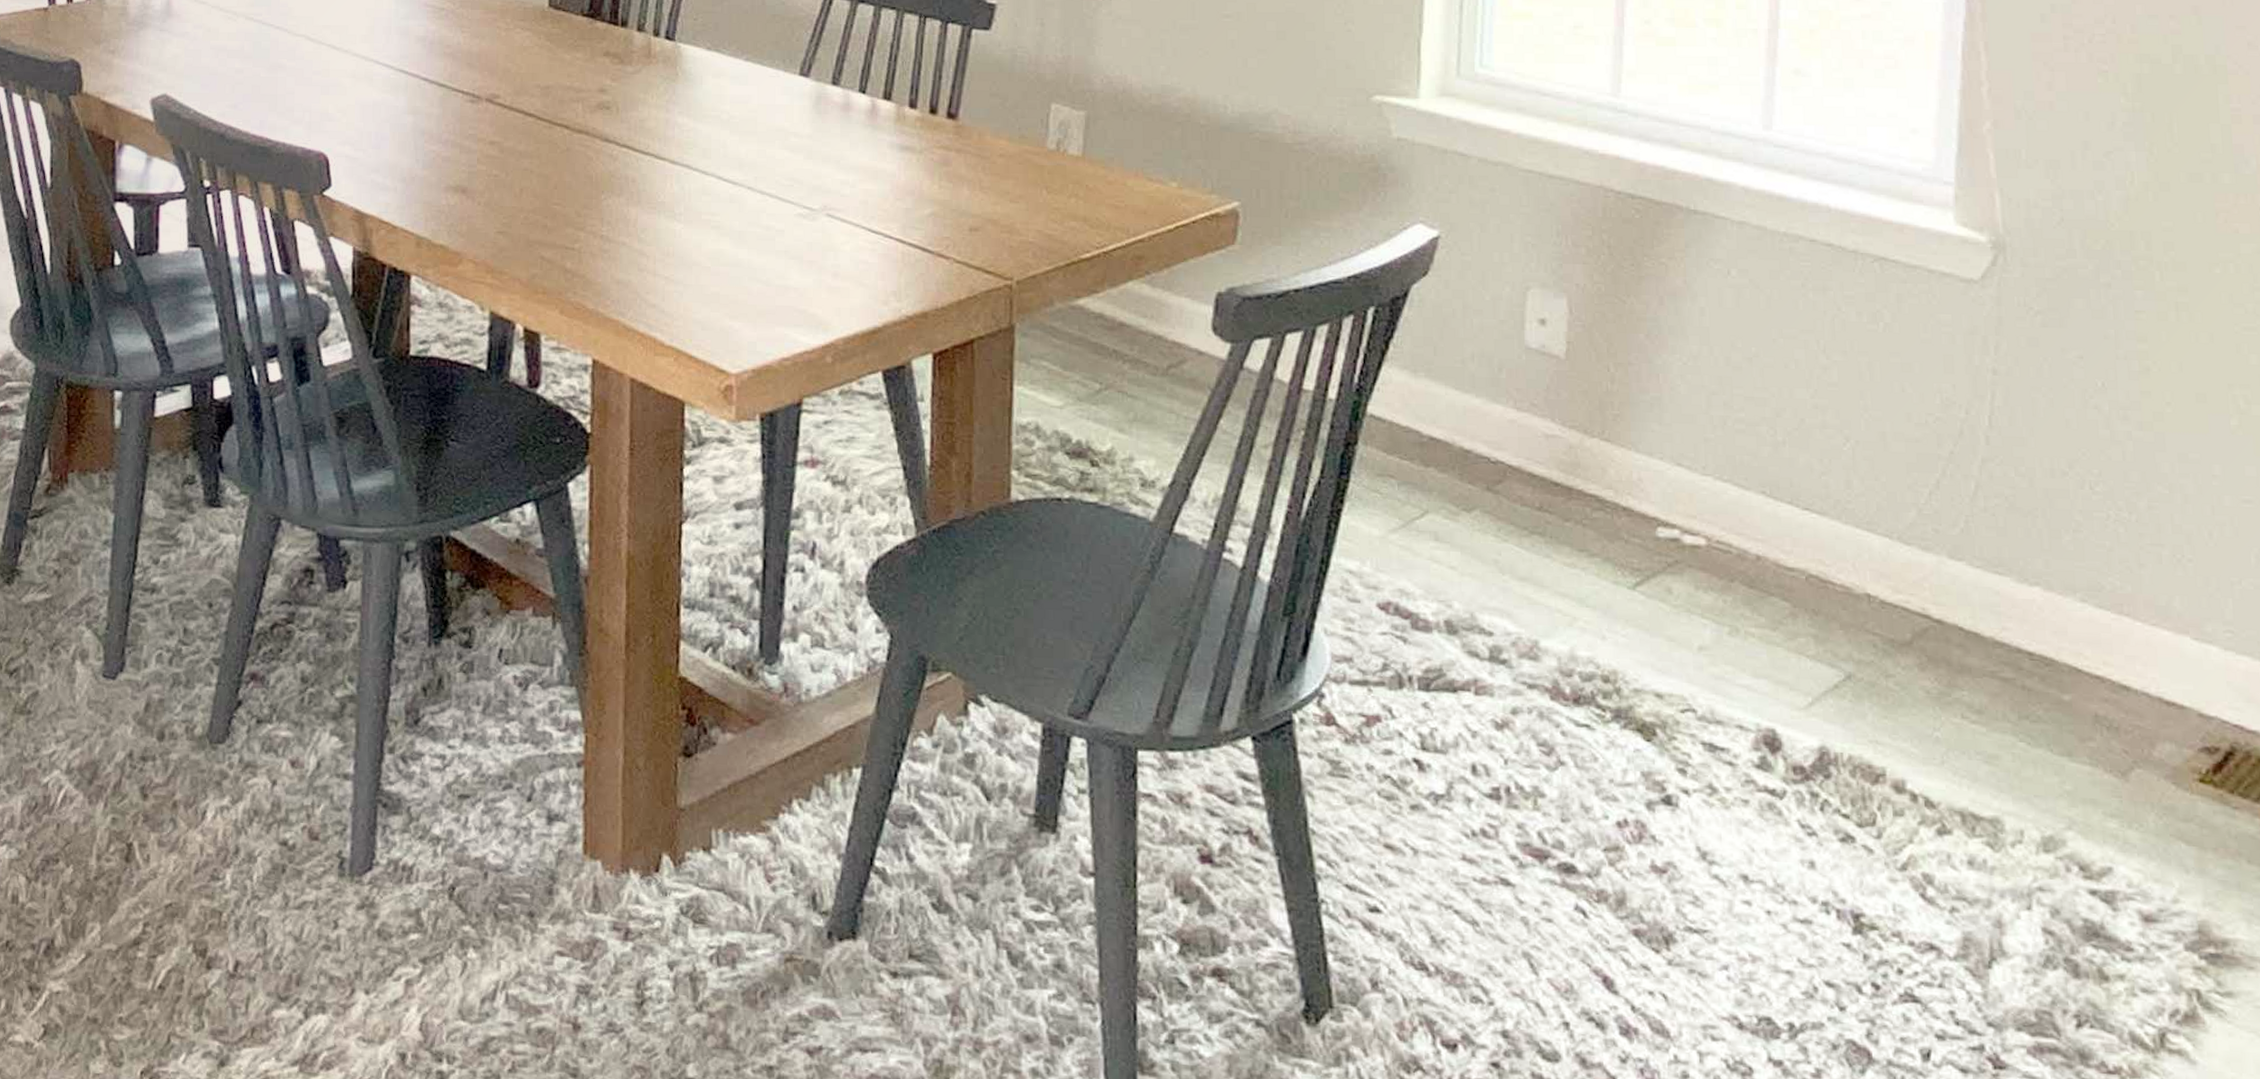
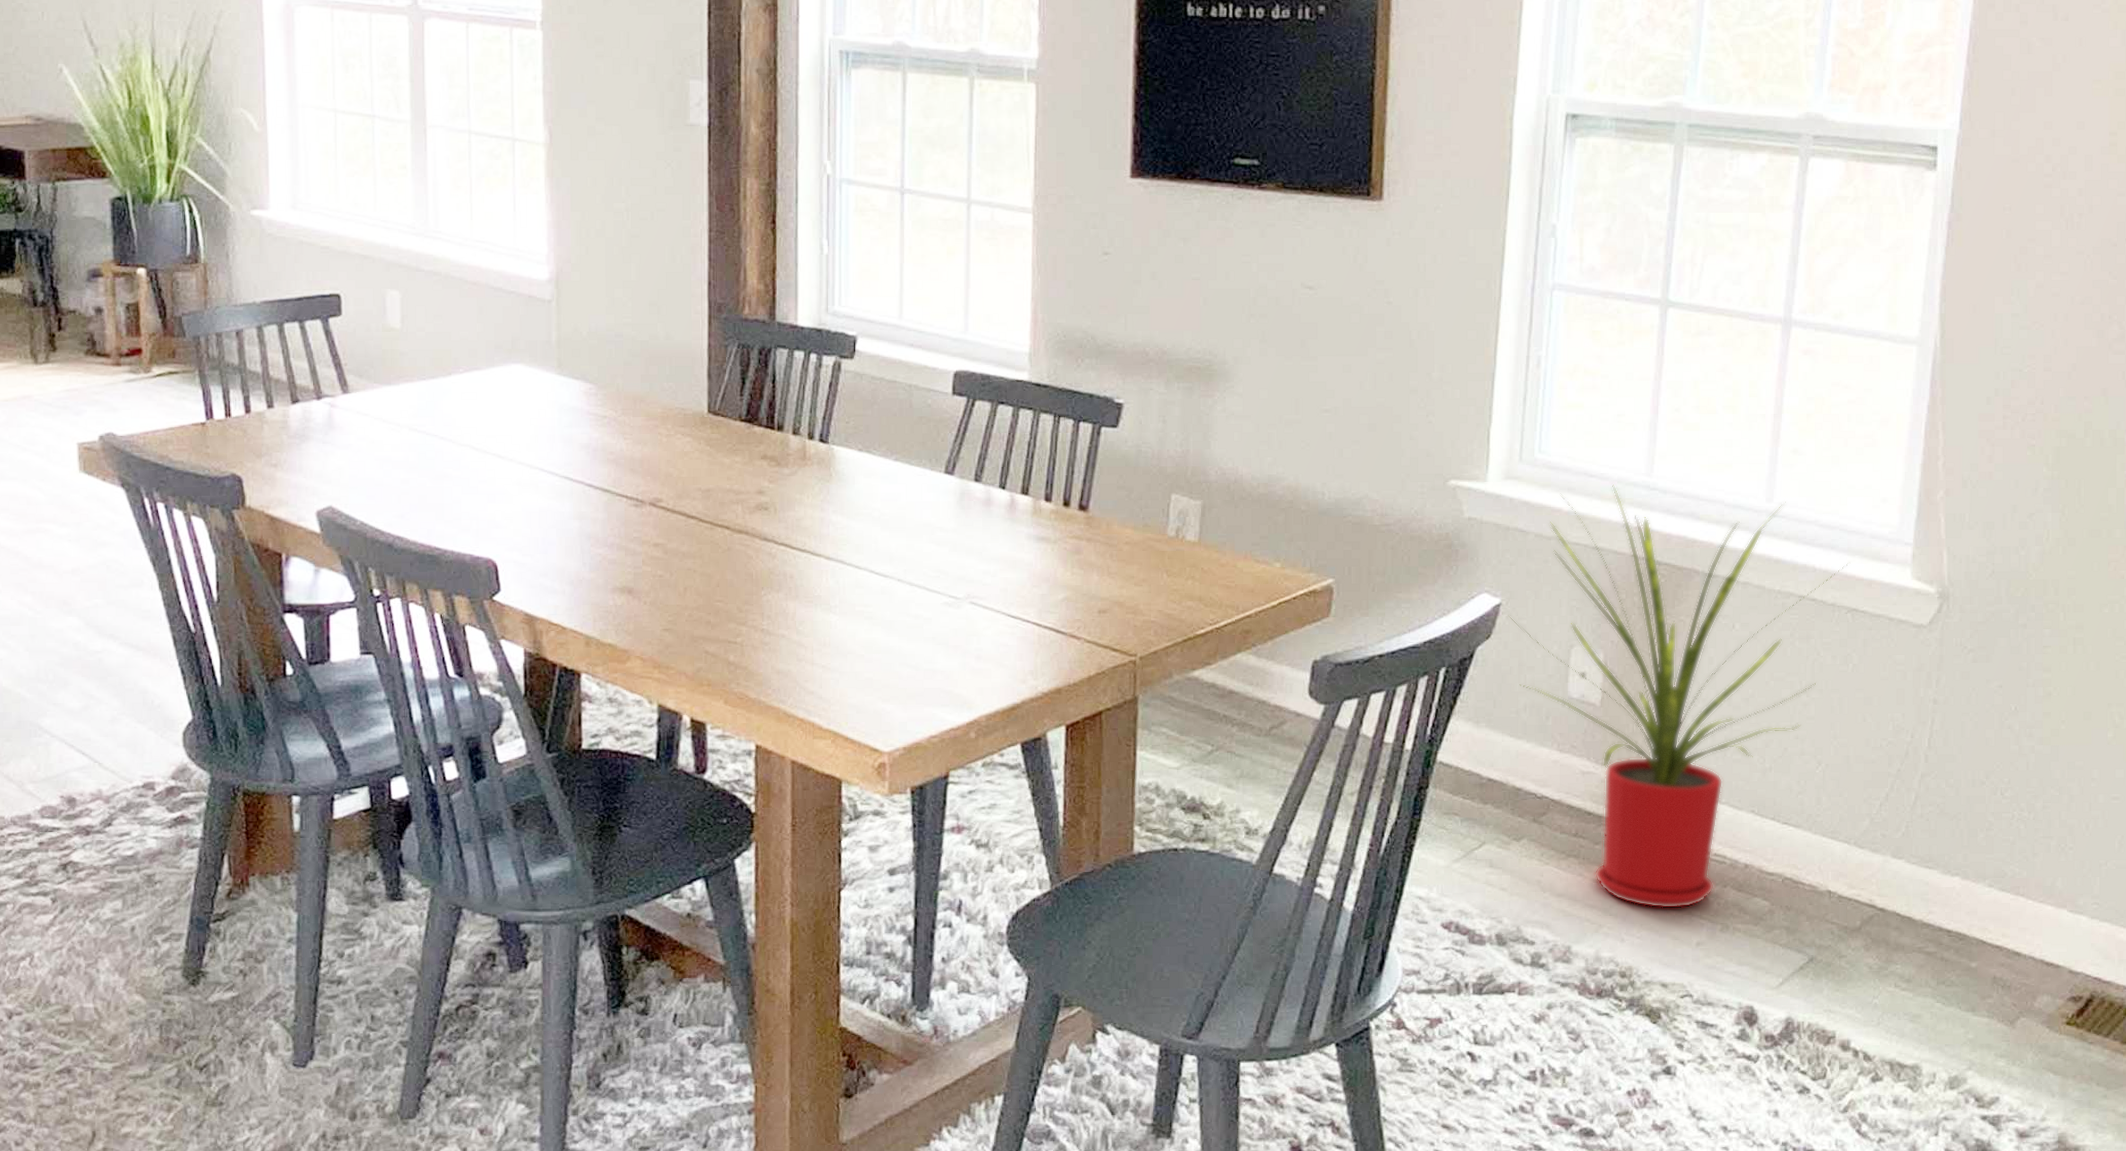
house plant: none [1448,105,1875,605] -> present [1508,485,1850,909]

